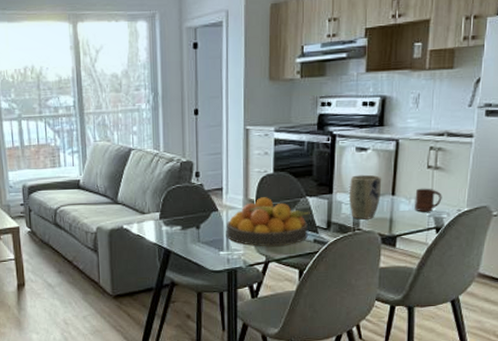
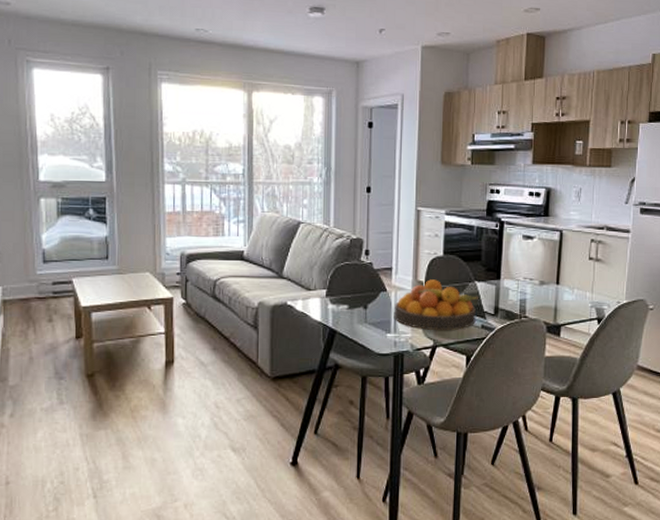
plant pot: present [349,174,382,220] -> none [516,262,547,307]
cup: present [415,188,442,212] -> none [578,279,603,303]

